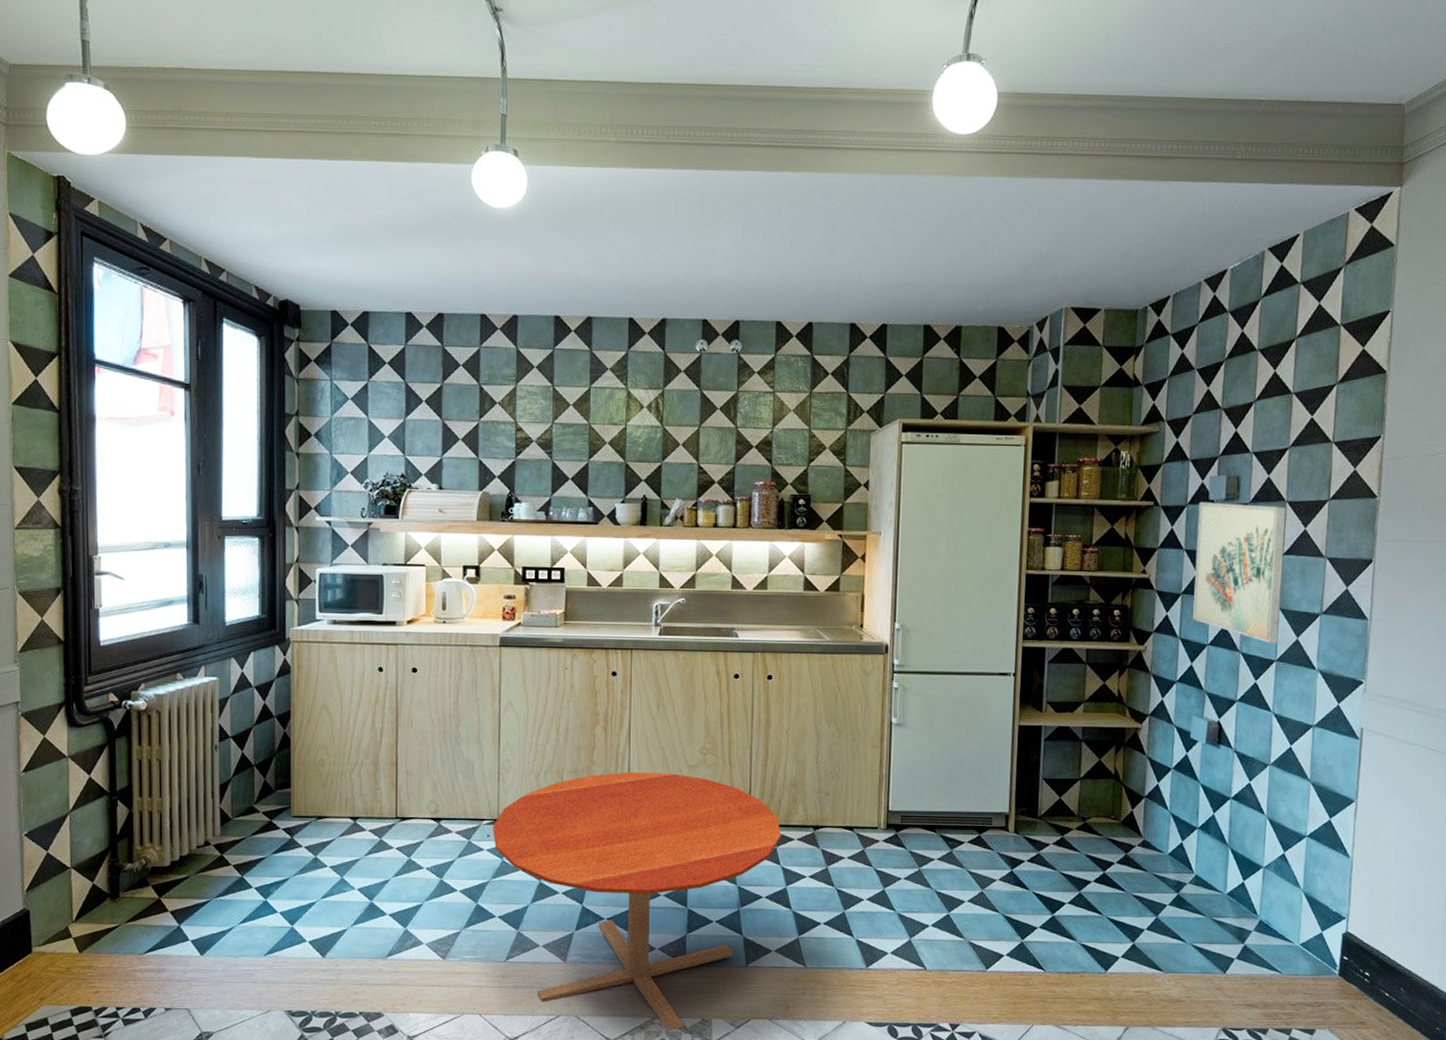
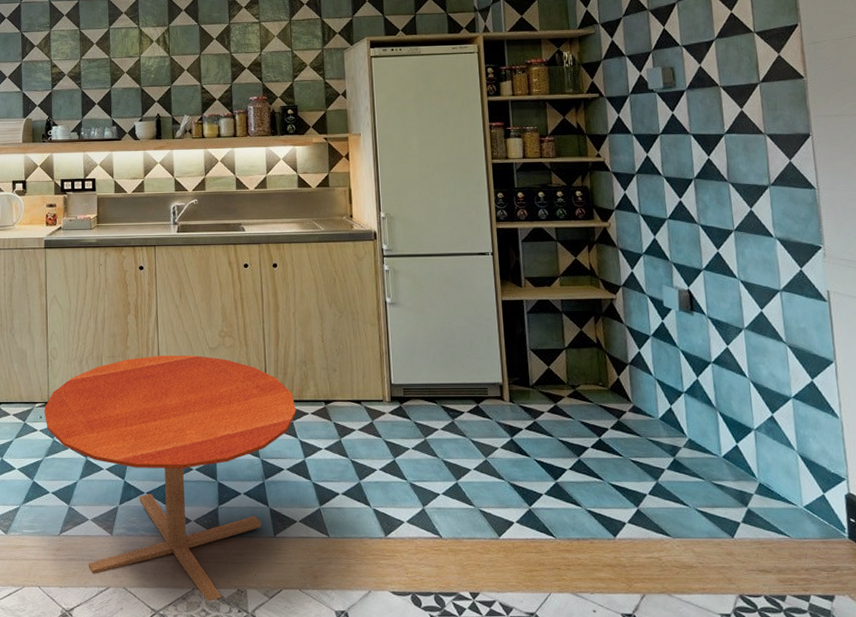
wall art: present [1193,501,1286,643] -> none [640,91,733,215]

